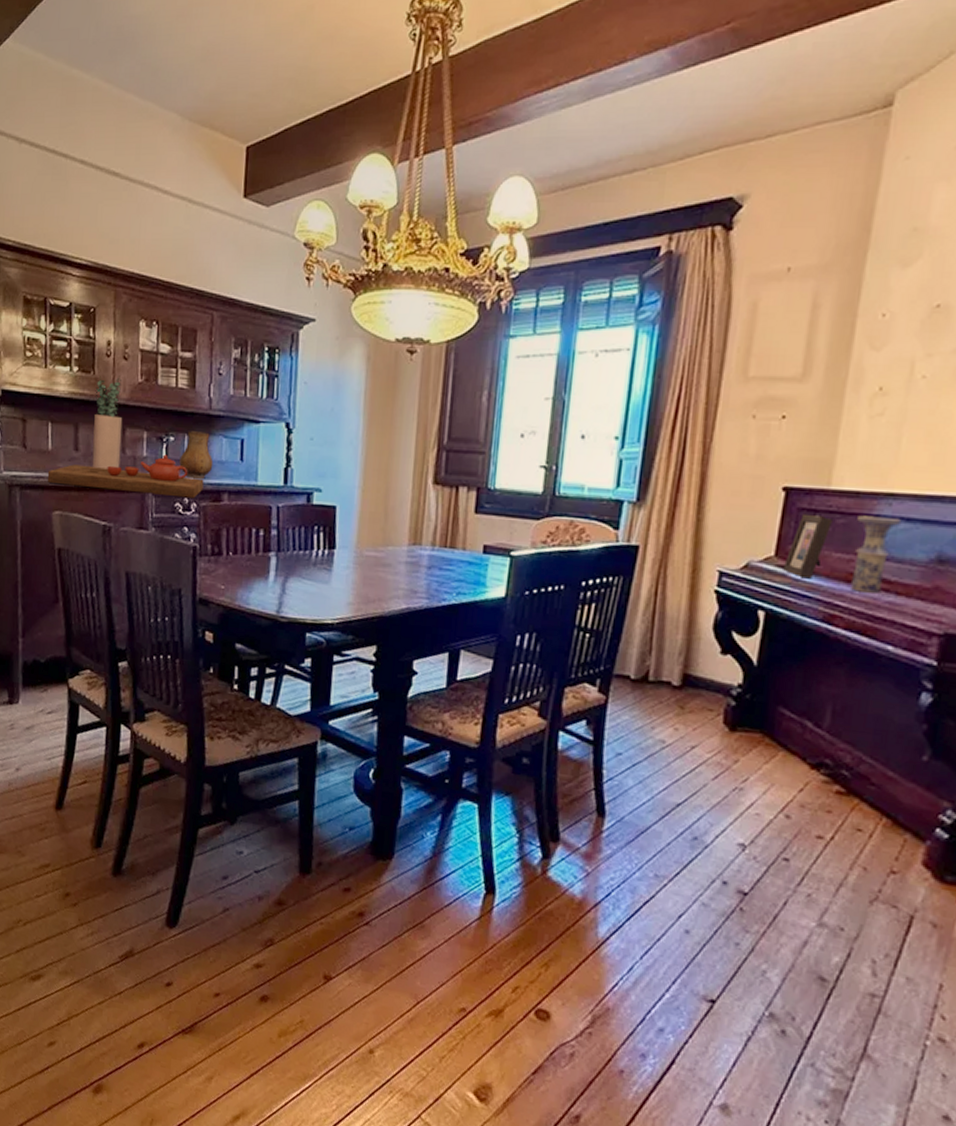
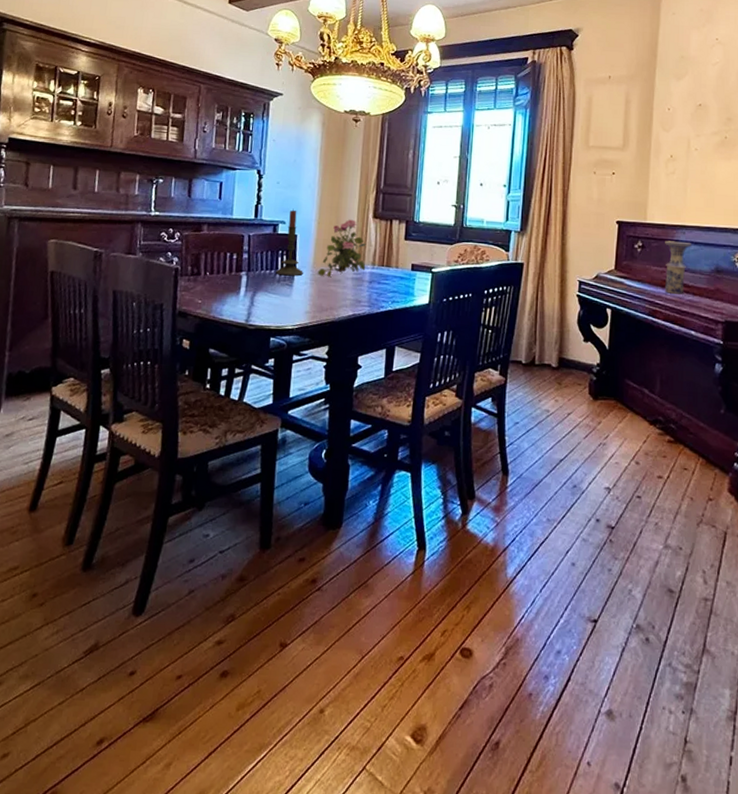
tea set: present [47,454,204,499] -> none [45,193,187,229]
vase: present [92,375,123,470] -> none [88,129,119,205]
ceramic pitcher: present [179,431,213,479] -> none [166,175,196,213]
candle: none [311,472,345,559] -> present [276,208,303,277]
flower bouquet: none [362,486,424,559] -> present [317,219,367,276]
picture frame: present [783,513,832,579] -> none [621,239,649,285]

